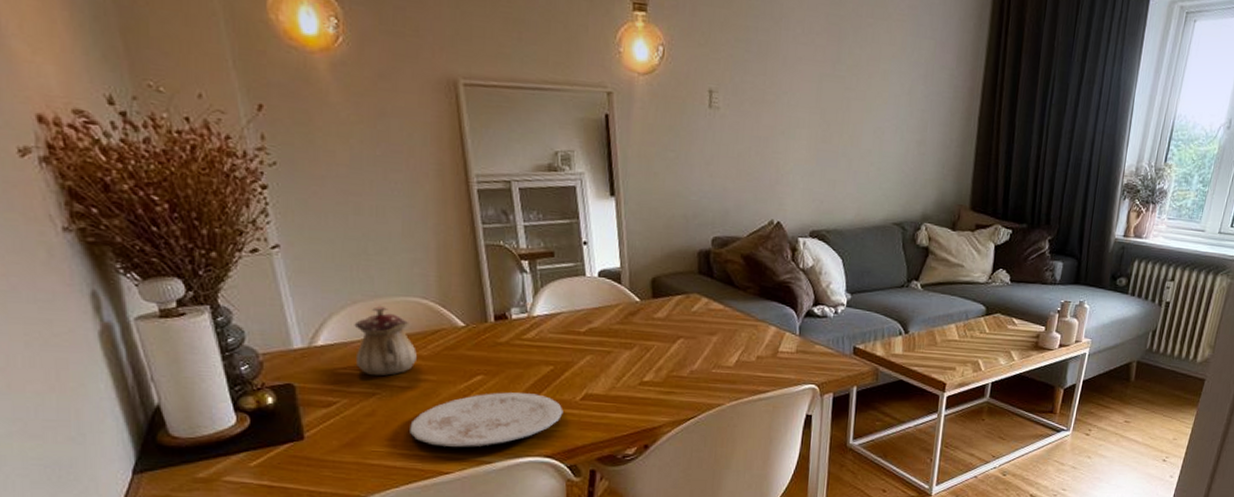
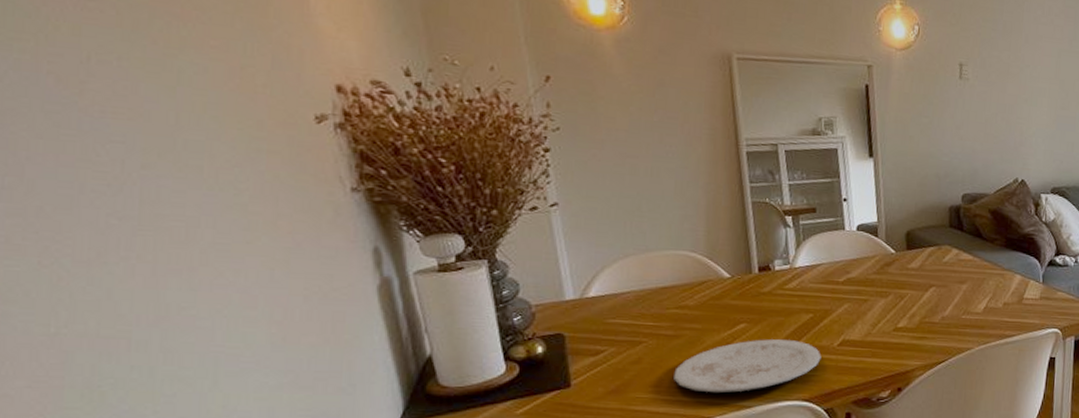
teapot: present [354,305,417,376] -> none [624,258,684,325]

